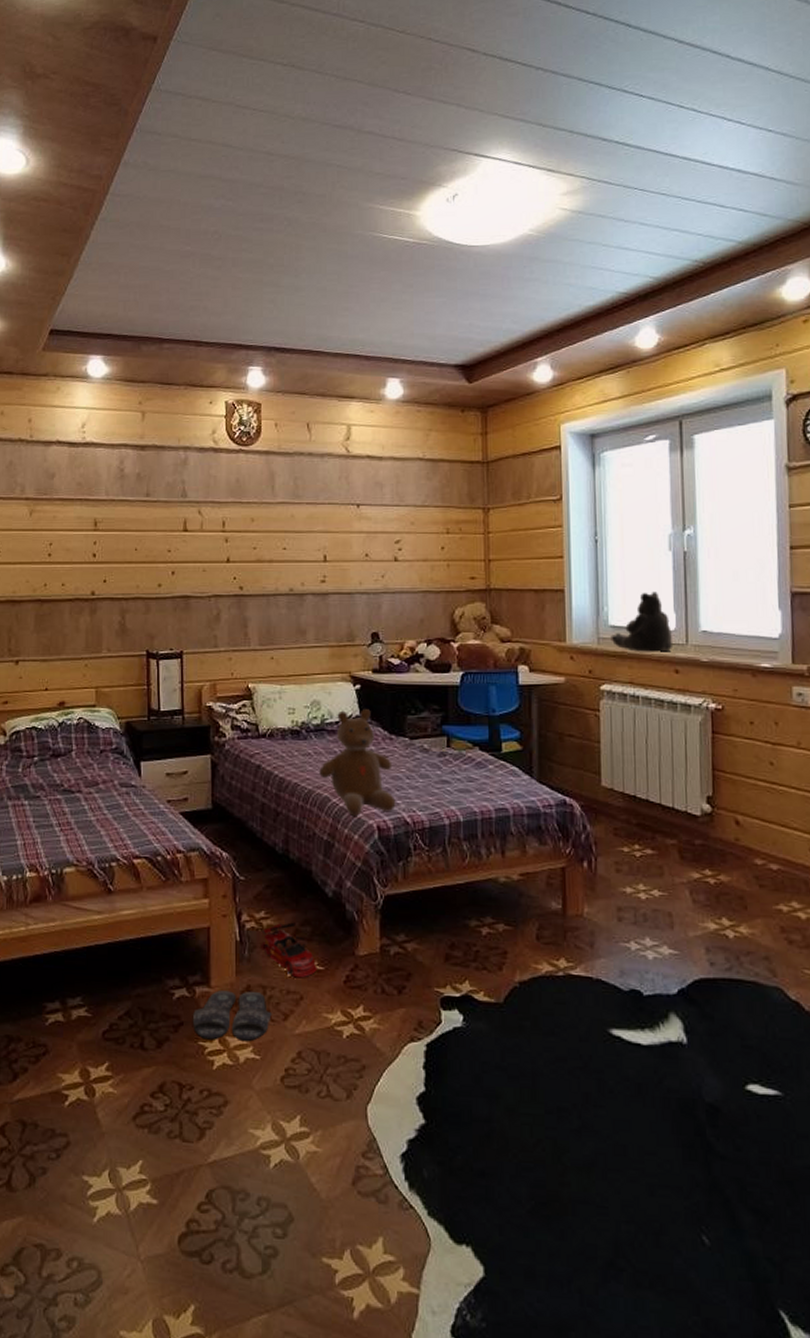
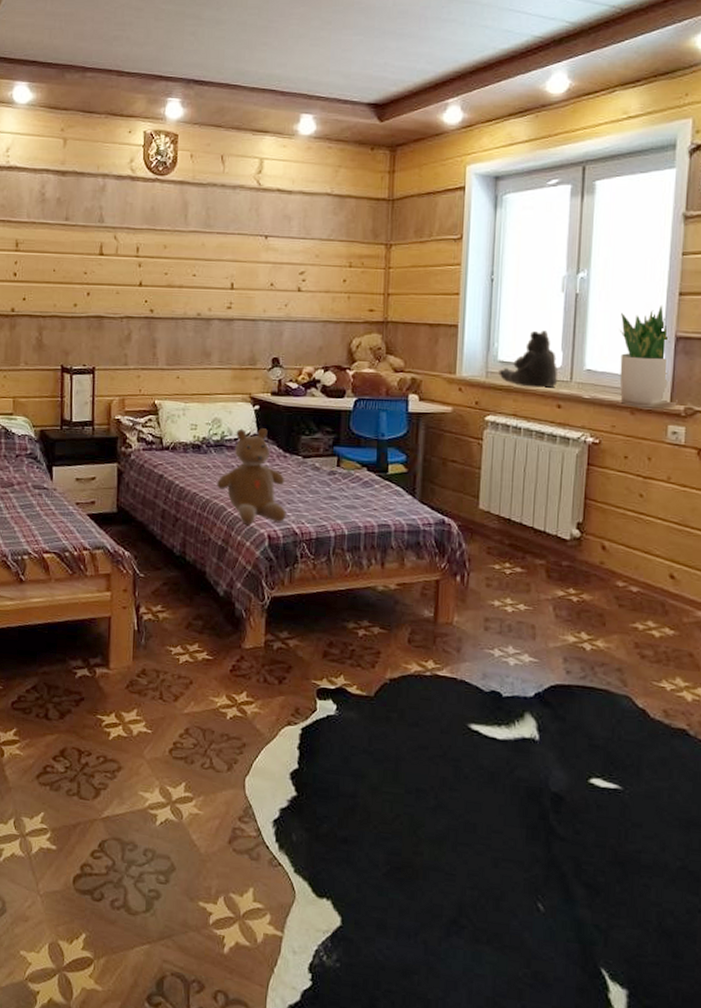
slippers: present [193,990,272,1041] -> none [93,672,164,717]
toy car: present [261,922,317,978] -> none [156,616,207,666]
planter: none [732,560,800,669] -> present [619,305,678,409]

